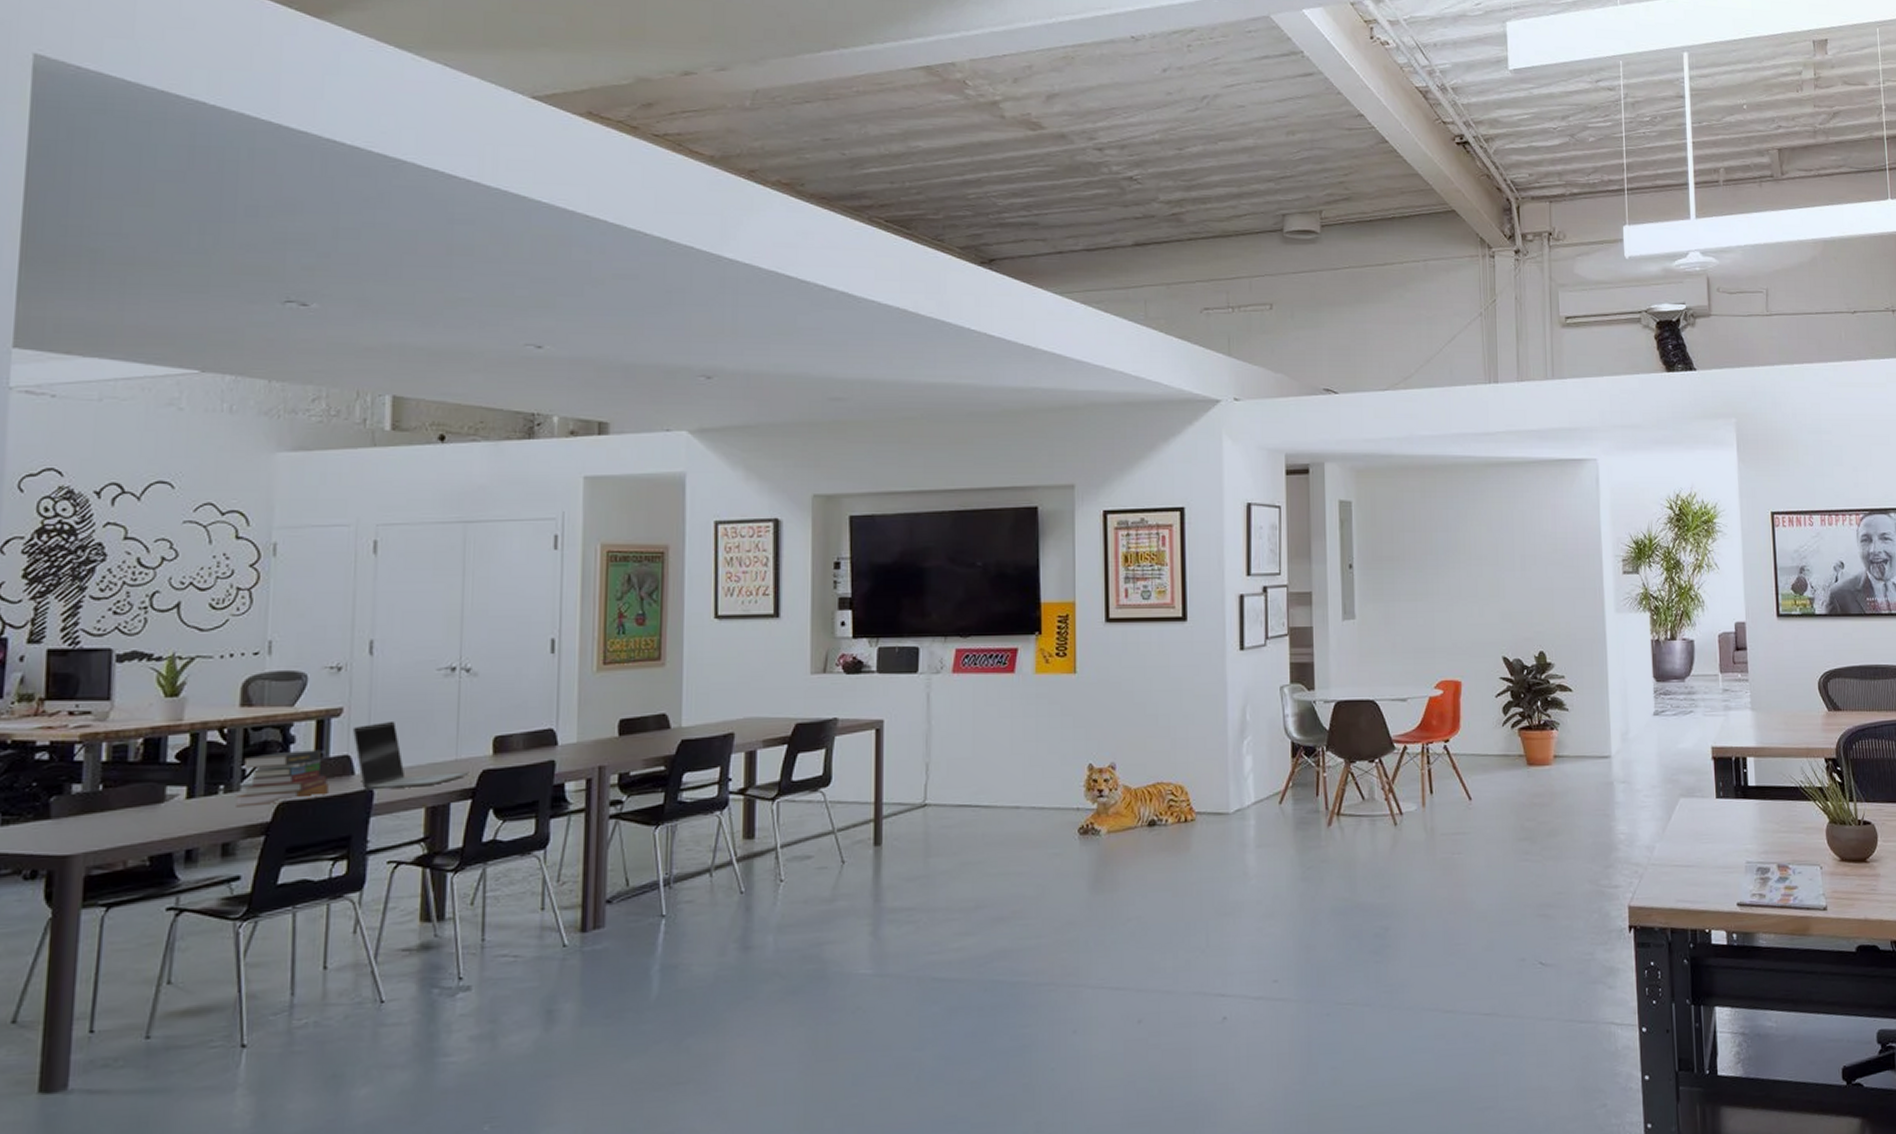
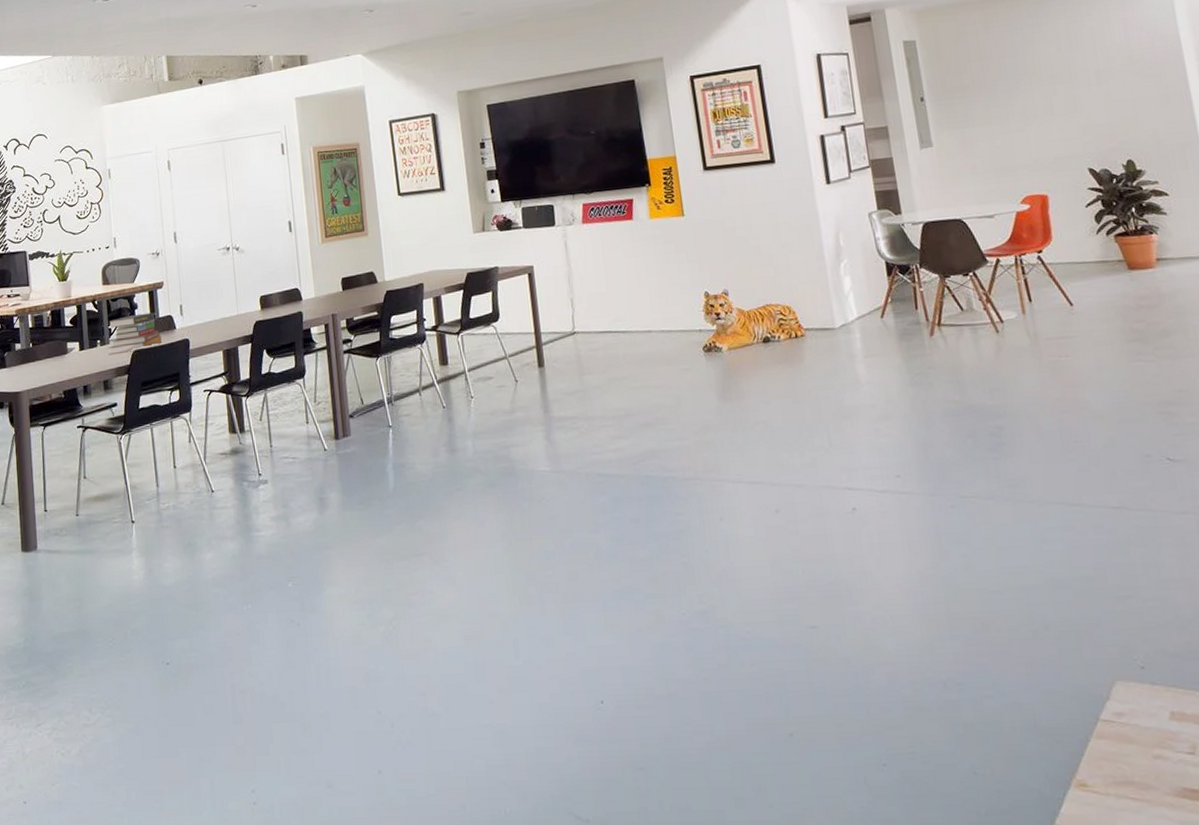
laptop: present [352,720,468,791] -> none [170,289,247,340]

